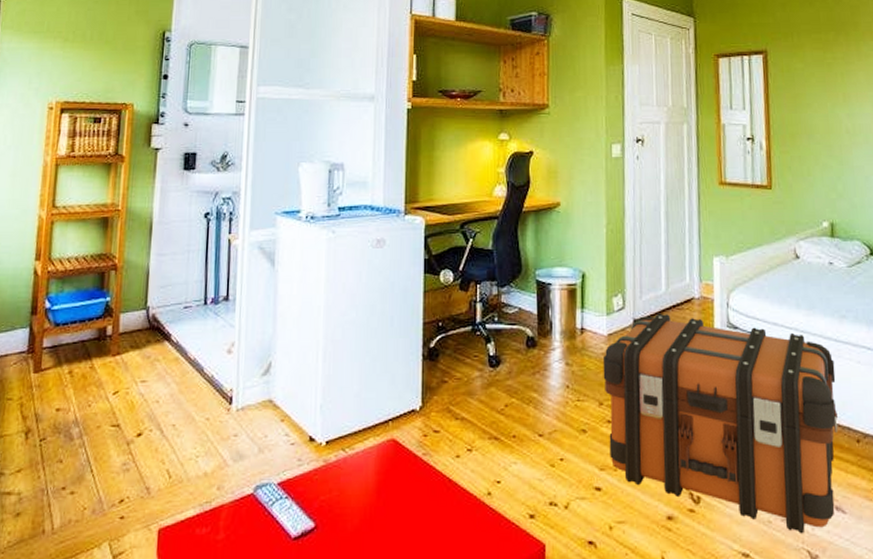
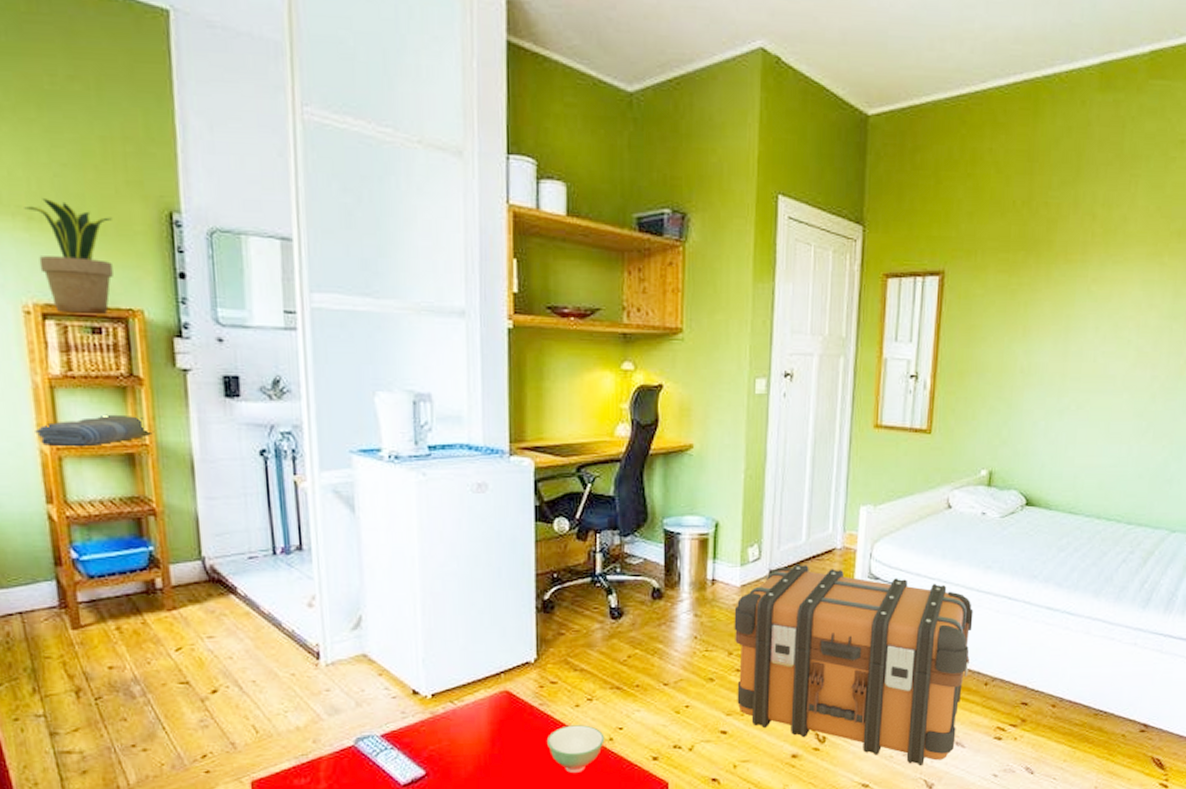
towel: none [38,185,126,212] -> present [35,414,154,446]
potted plant: none [63,26,122,109] -> present [24,199,113,315]
bowl: none [428,477,483,530] -> present [546,725,605,773]

